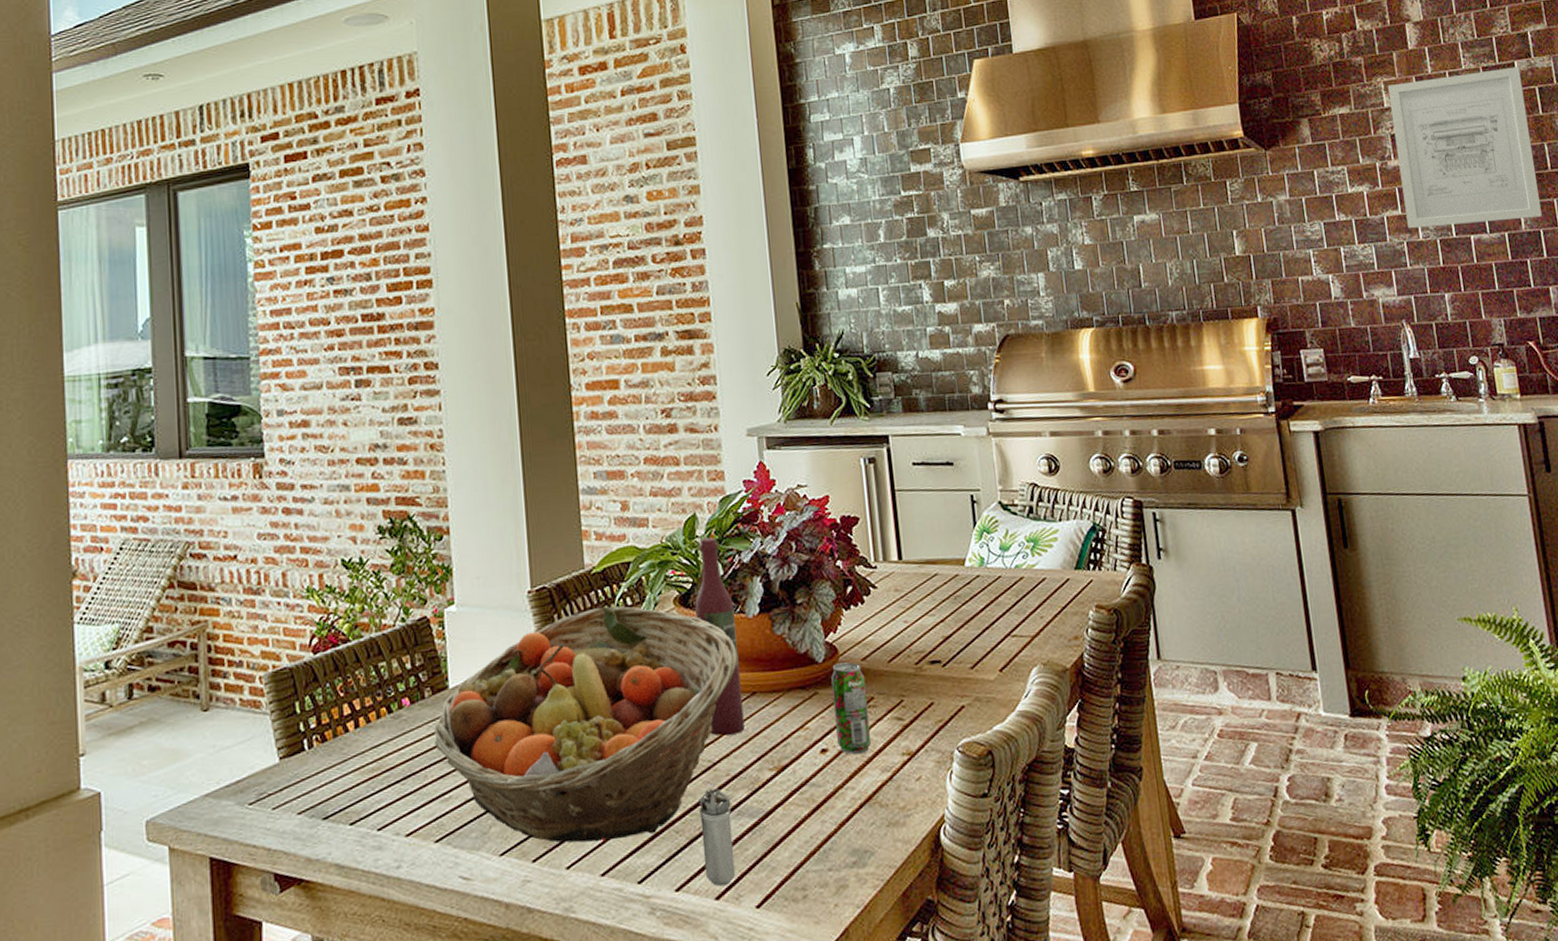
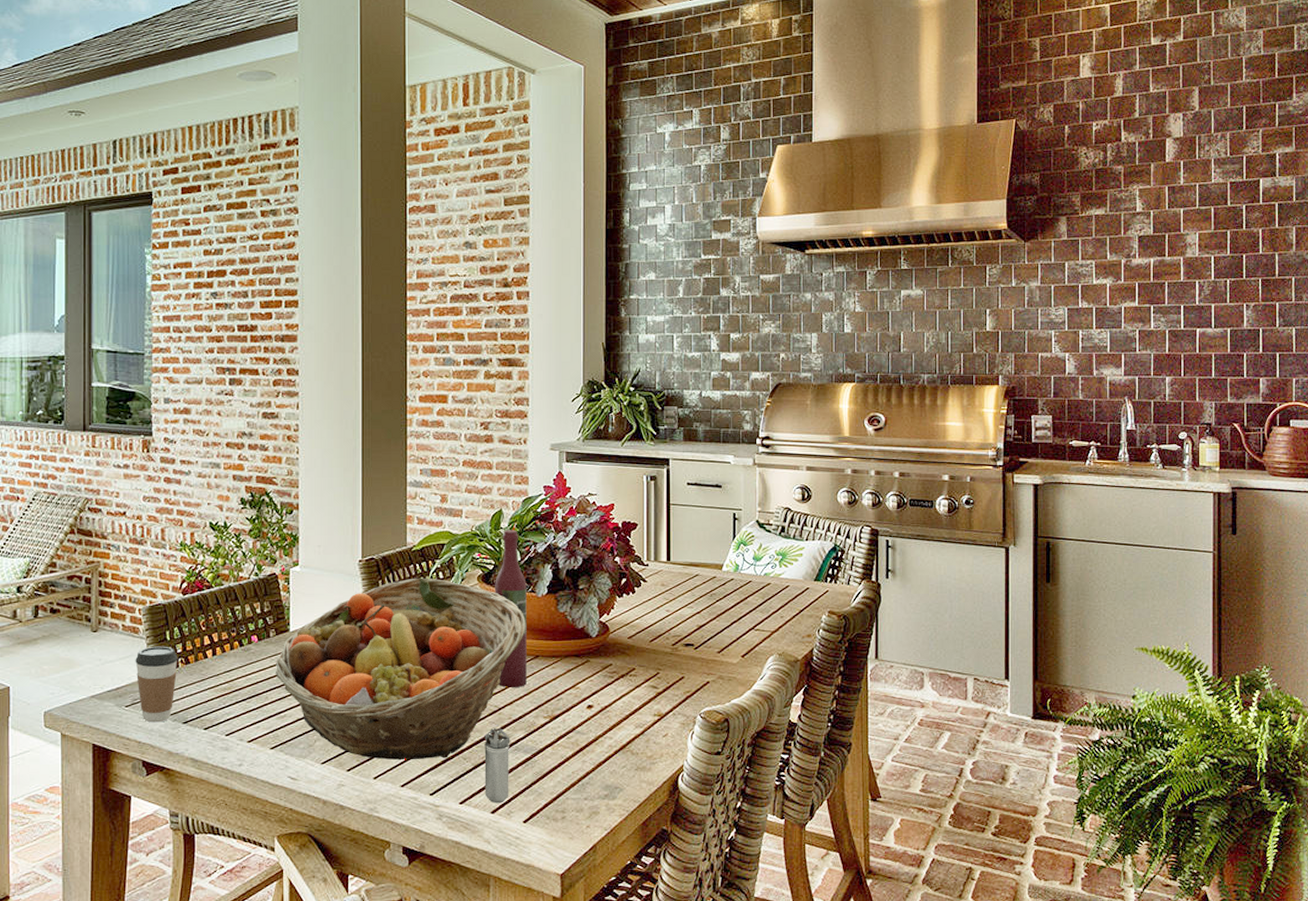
coffee cup: none [258,721,312,823] -> present [135,646,178,723]
beverage can: present [831,662,872,755] -> none [602,639,630,712]
wall art: present [1388,67,1542,229] -> none [1141,184,1264,319]

